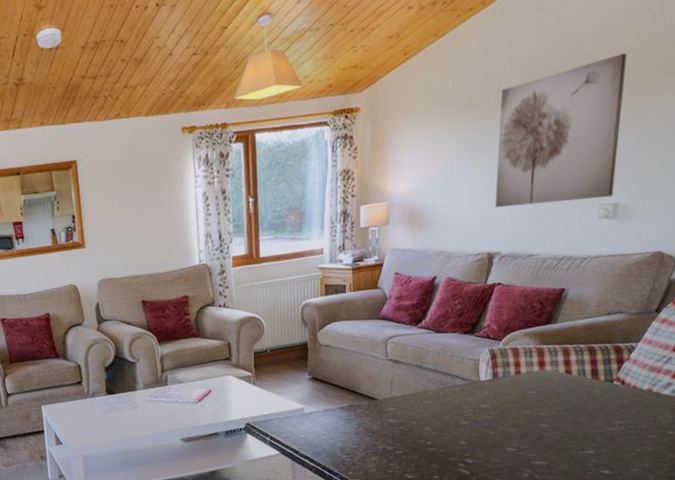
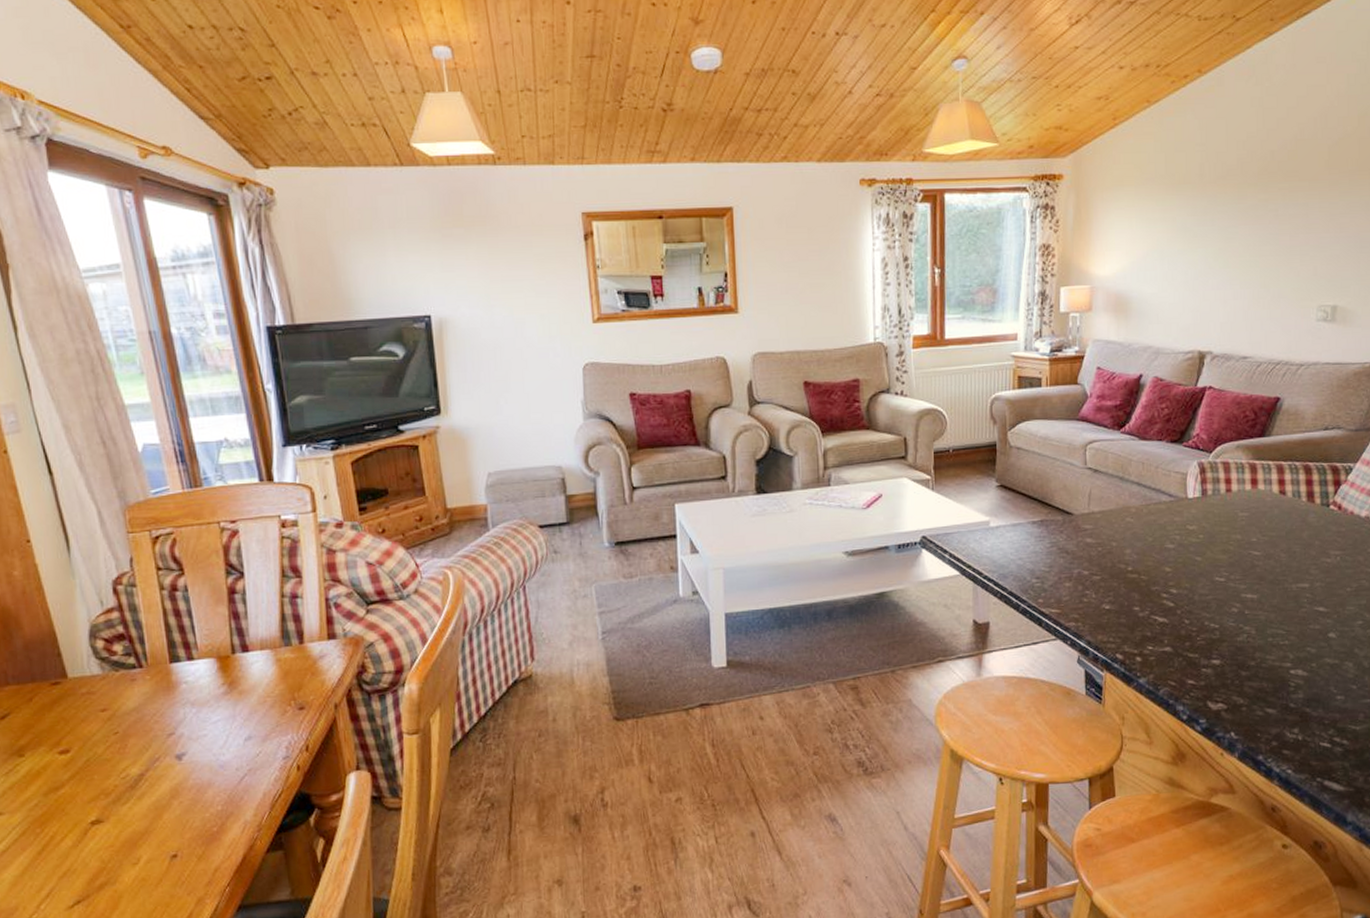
wall art: present [495,53,627,208] -> none [1208,141,1348,301]

